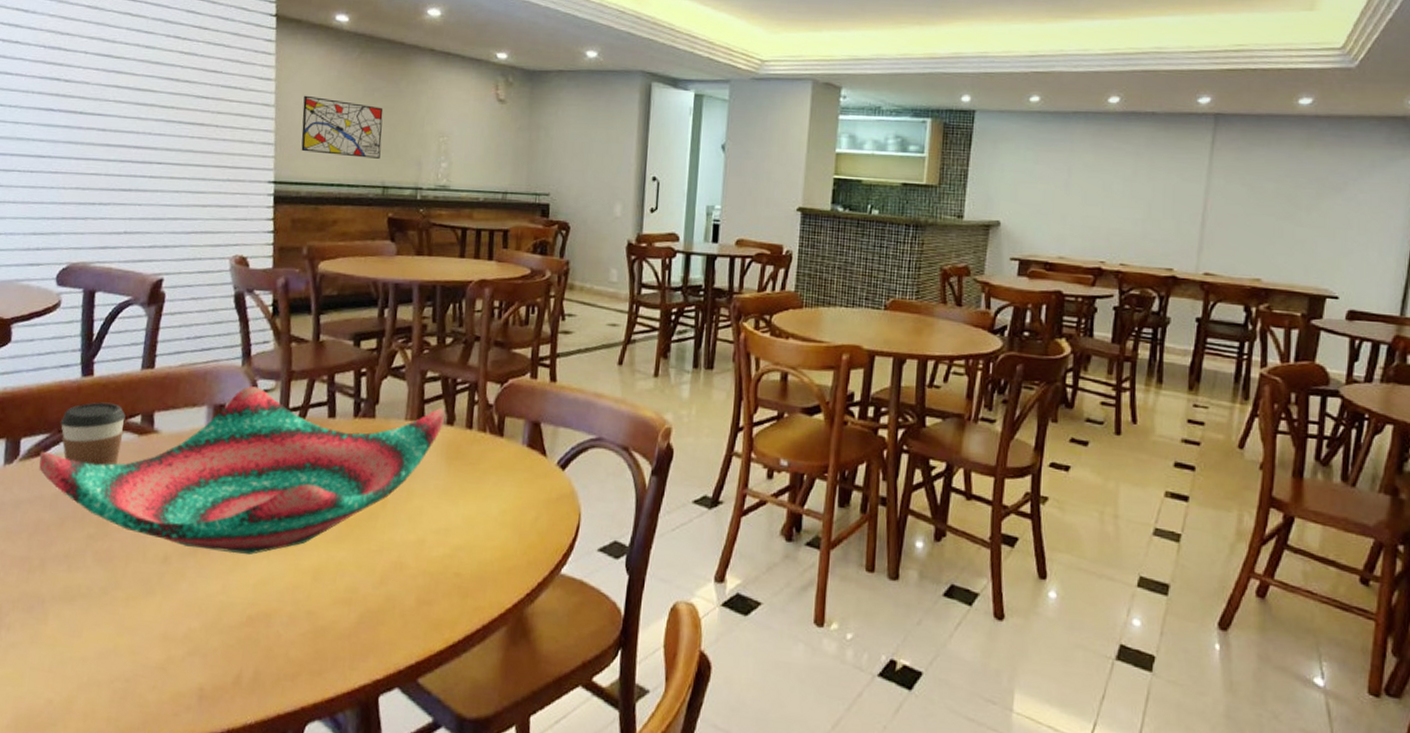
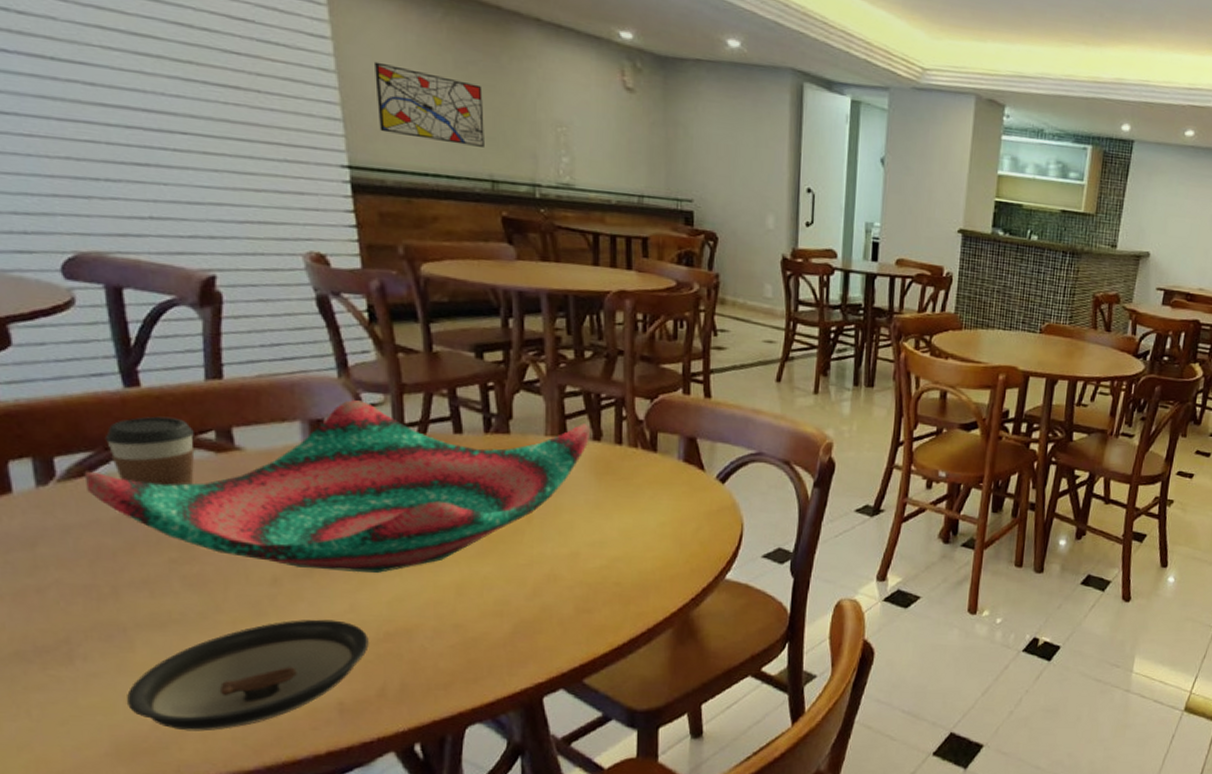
saucer: none [32,599,234,710] -> present [127,619,369,732]

